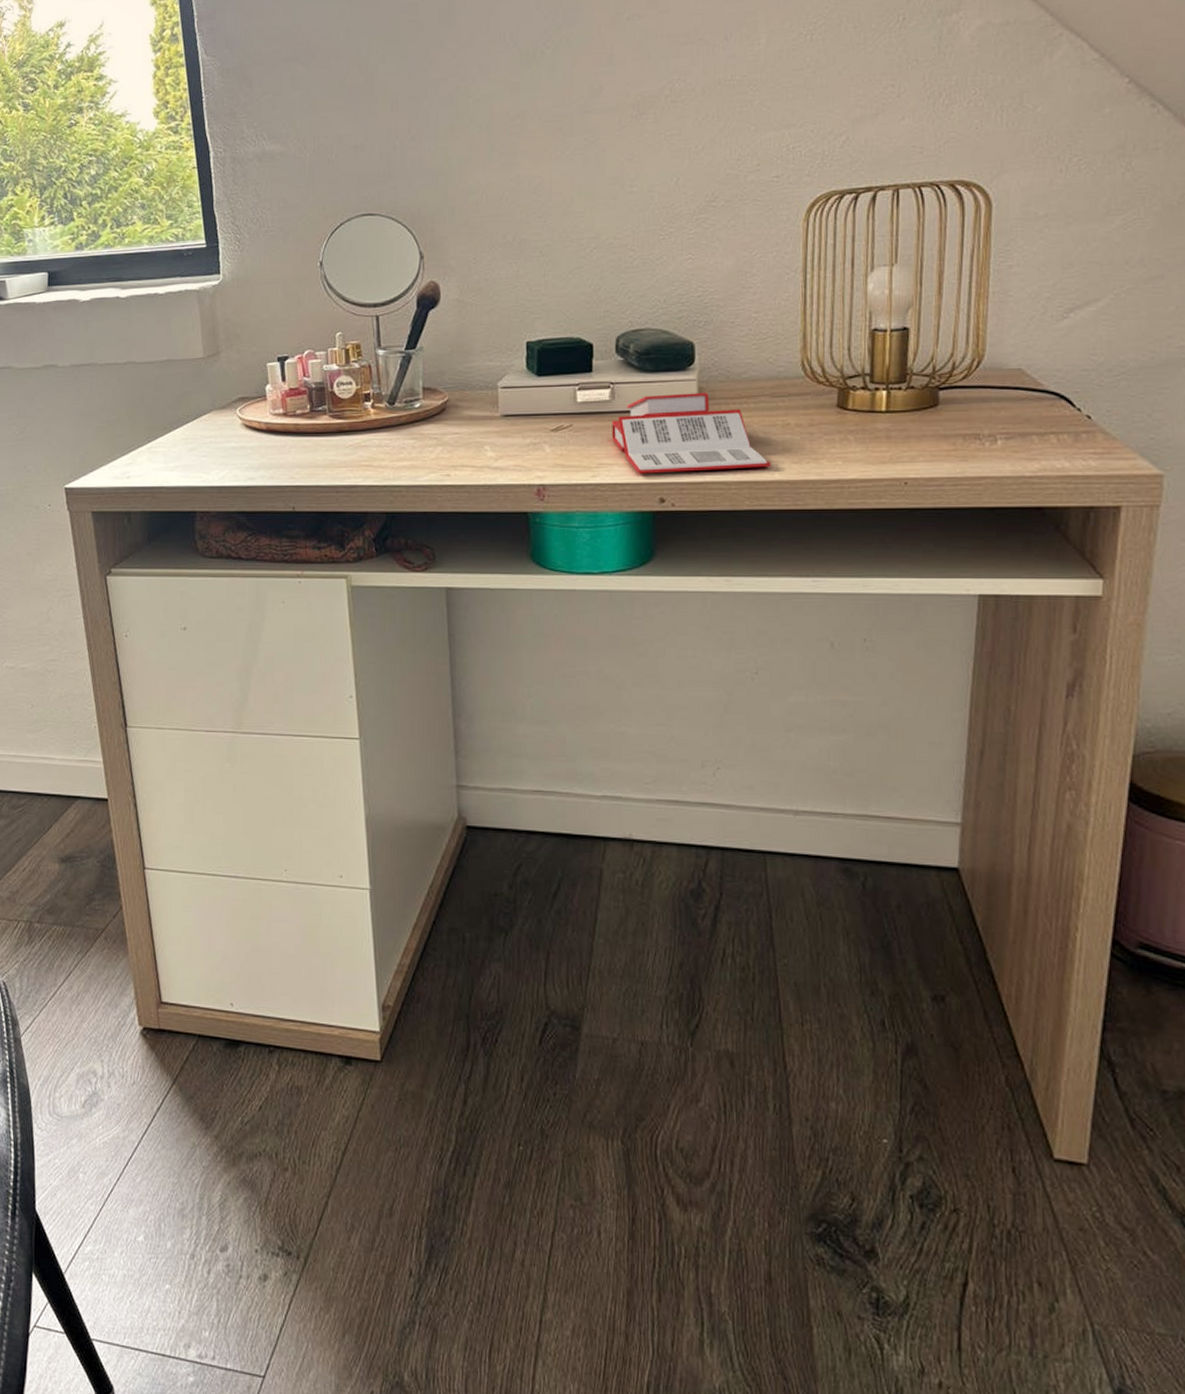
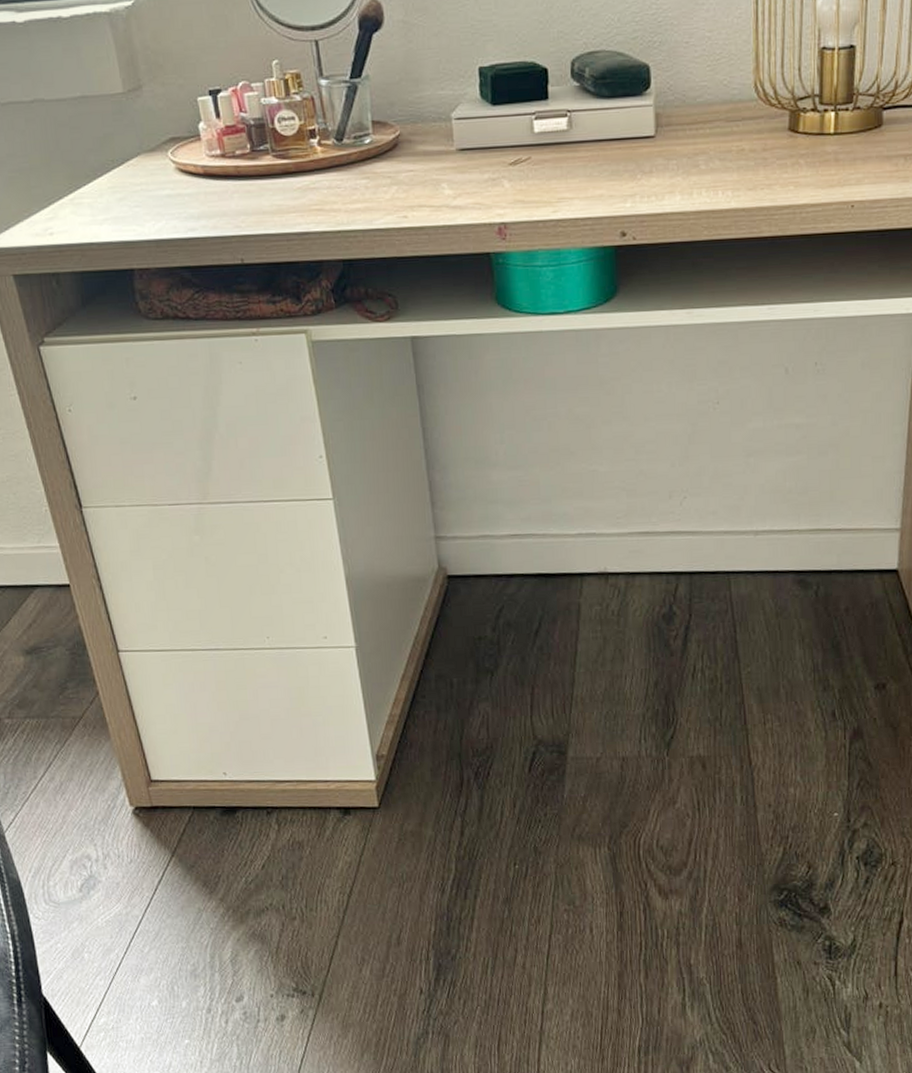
book: present [612,393,771,474] -> none [570,119,728,207]

